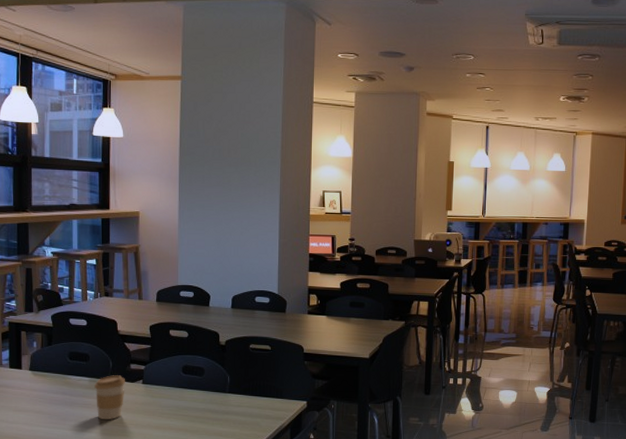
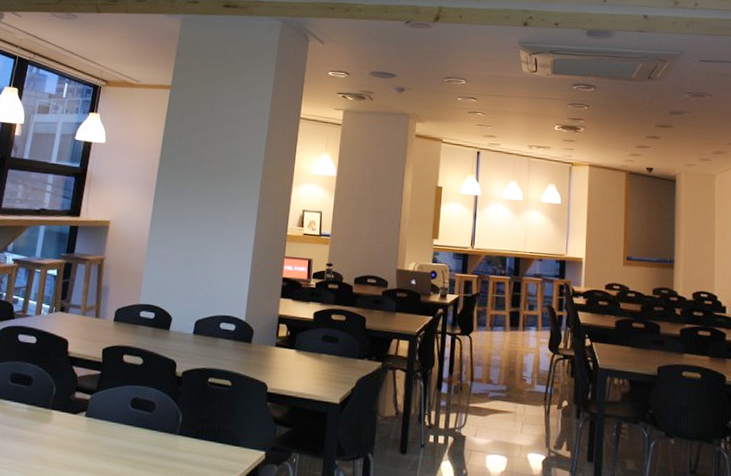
coffee cup: present [94,375,126,420] -> none [30,404,68,458]

